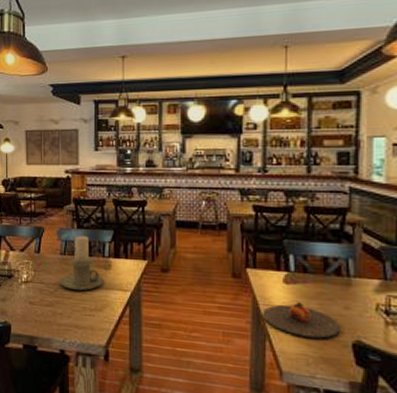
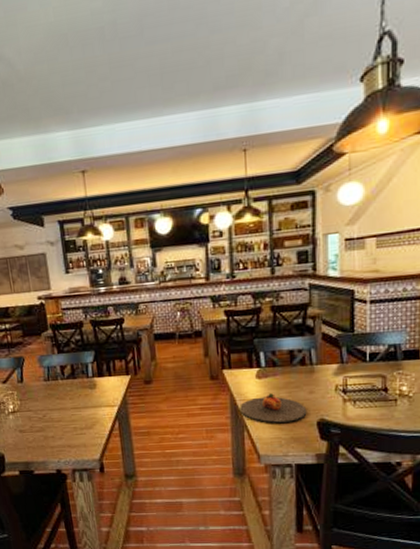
candle holder: present [59,236,105,291] -> none [47,360,92,414]

